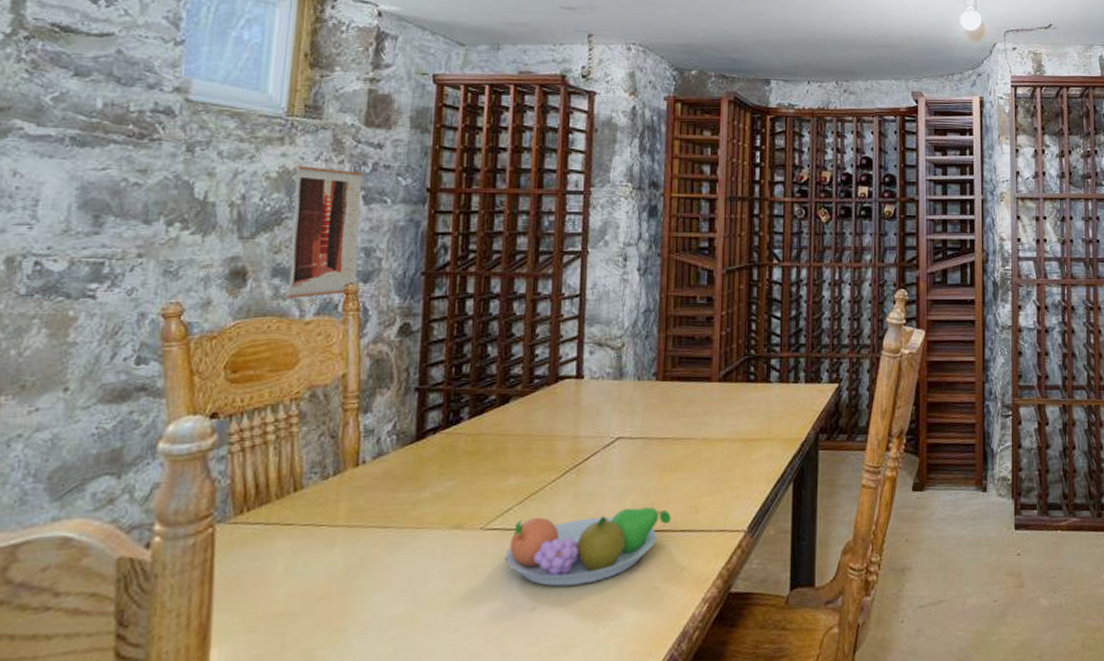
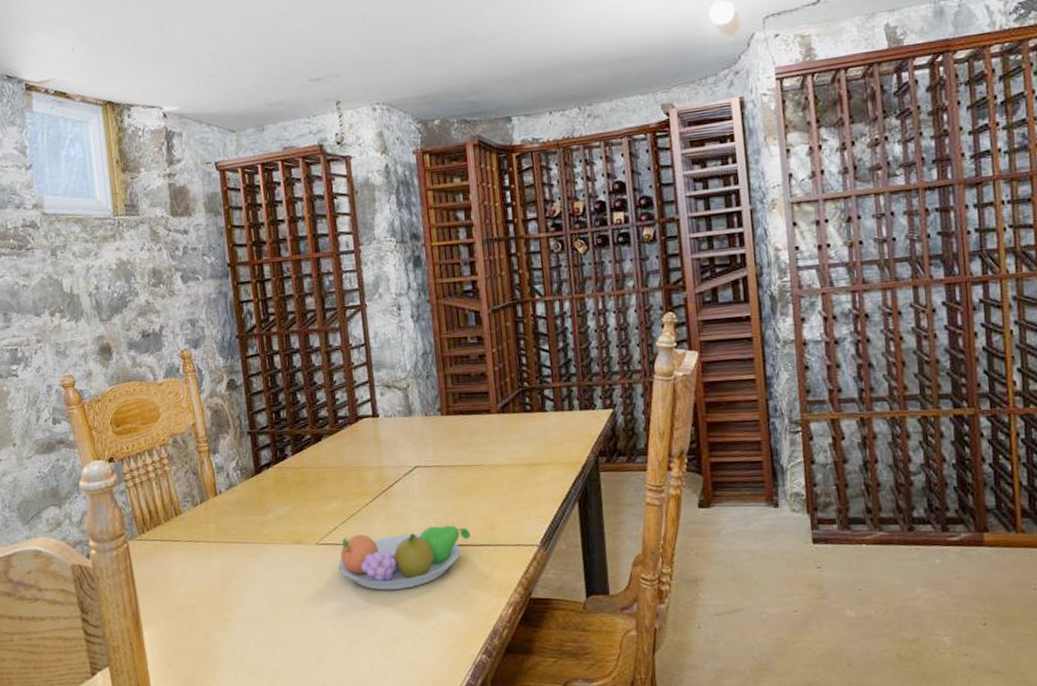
wall art: present [286,166,365,298] -> none [128,256,189,366]

